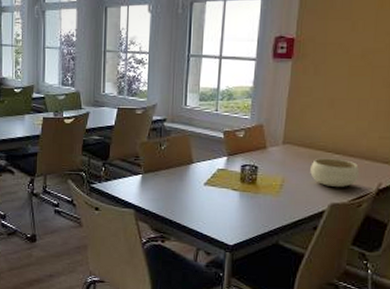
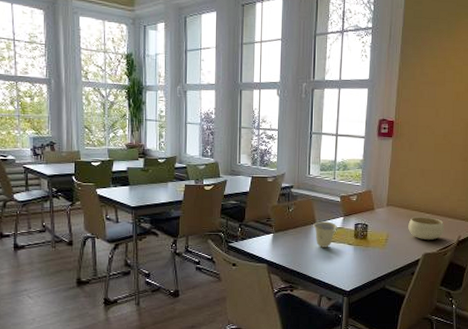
cup: none [190,161,219,193] -> present [313,221,337,248]

